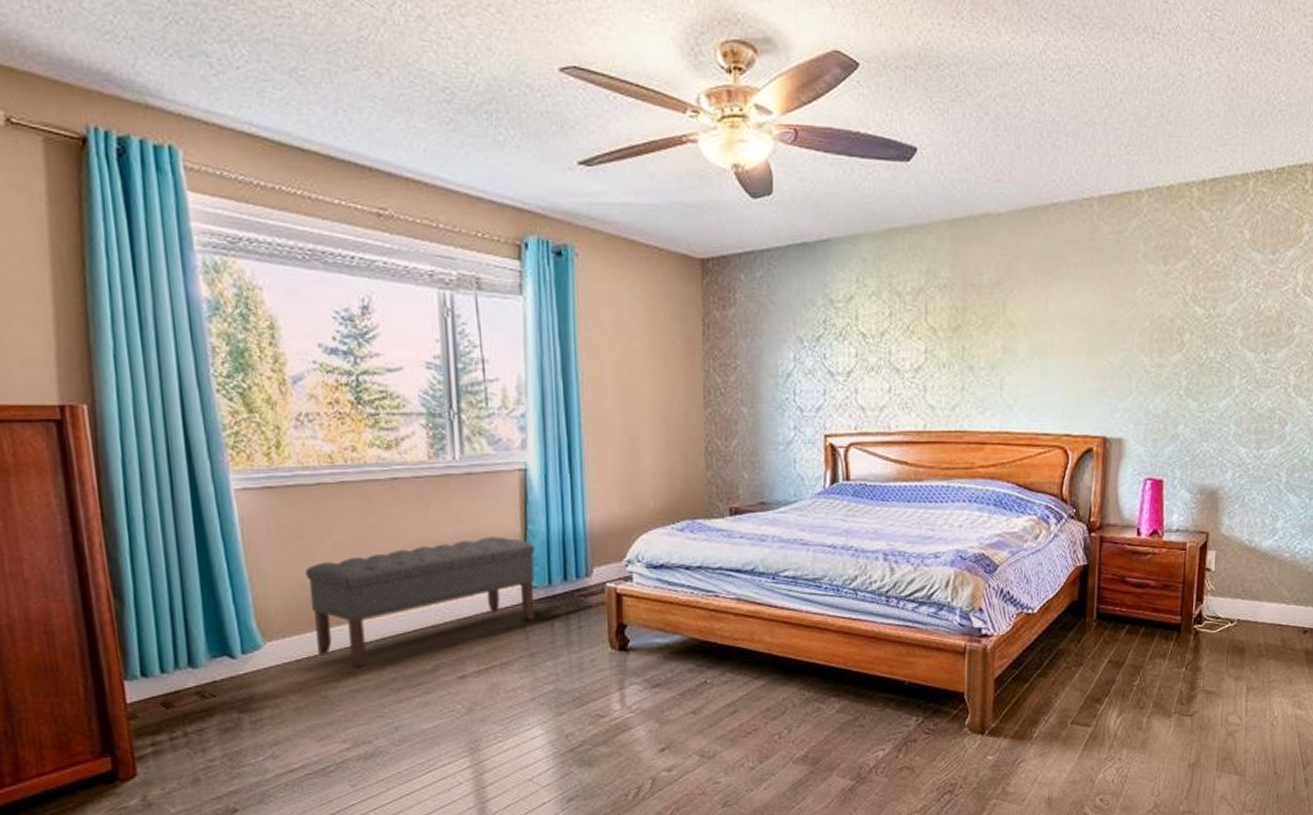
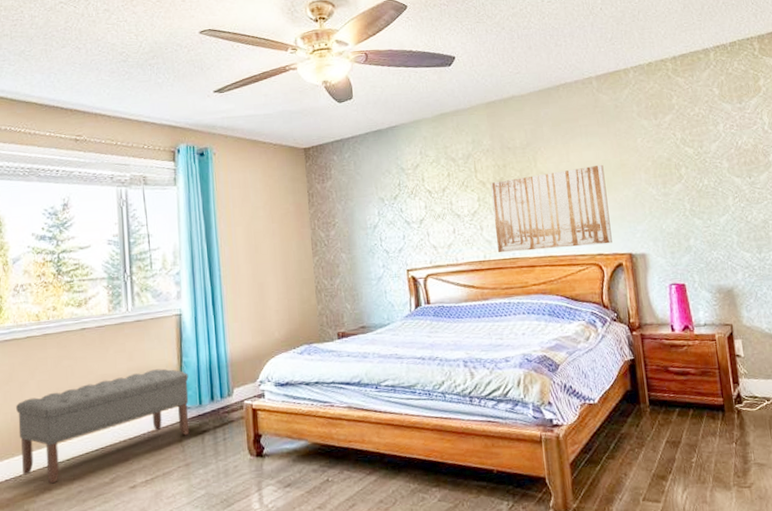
wall art: none [941,319,1089,423] -> present [490,164,613,253]

